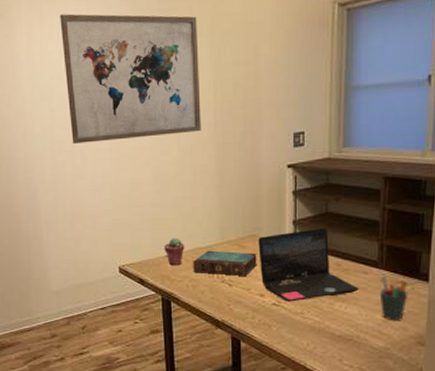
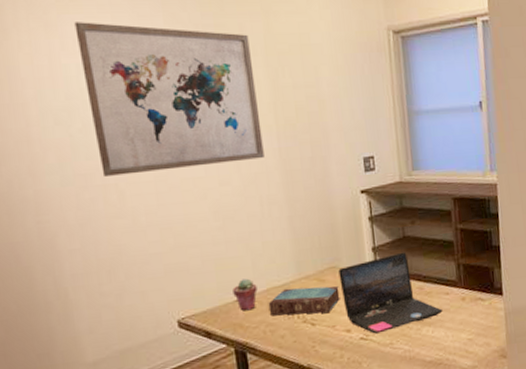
pen holder: present [379,275,409,320] -> none [461,294,487,338]

